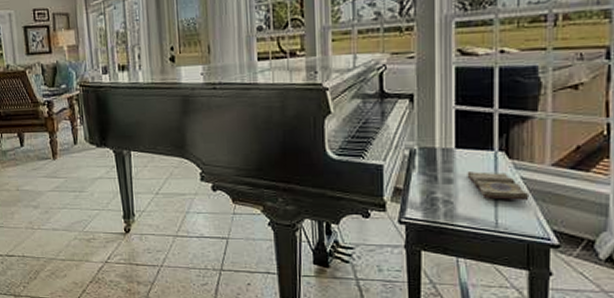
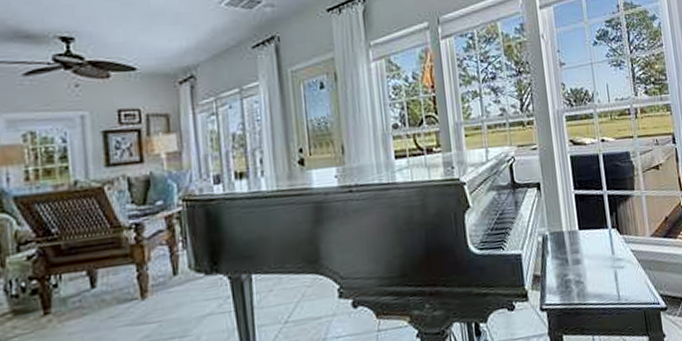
diary: present [467,172,530,200] -> none [590,247,640,274]

